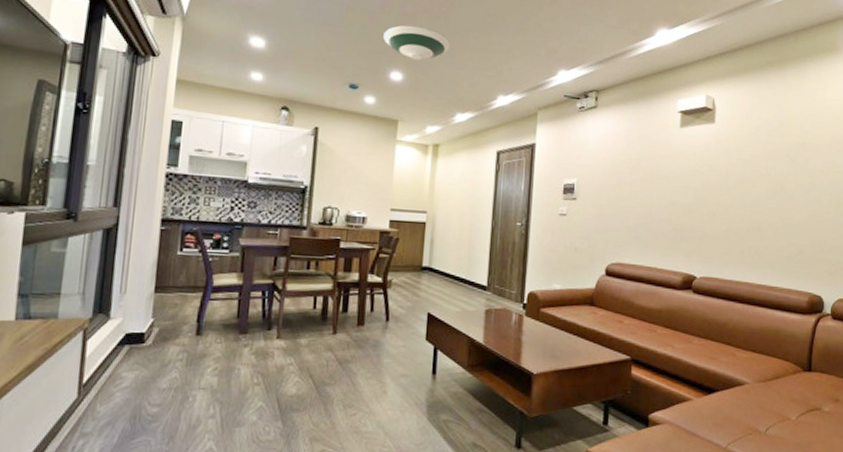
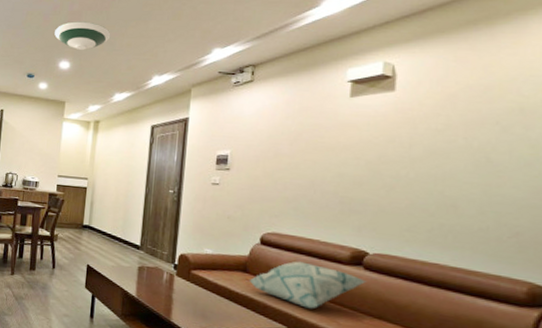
decorative pillow: none [595,289,695,336] -> present [249,261,367,310]

